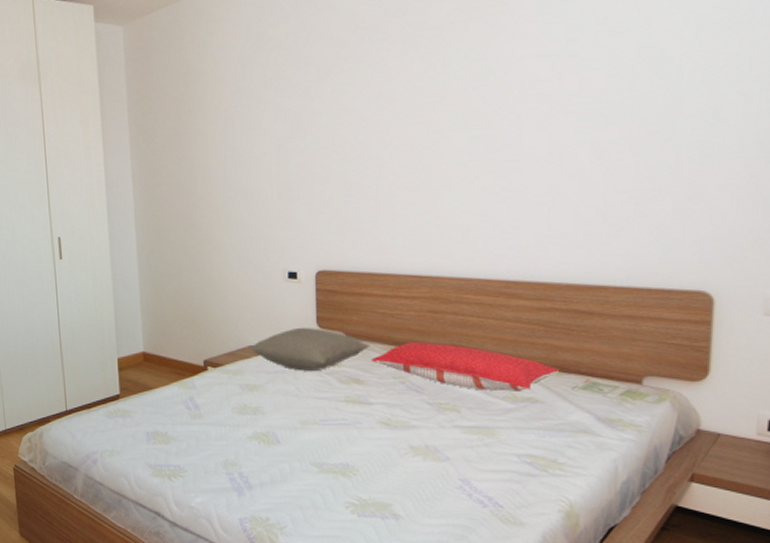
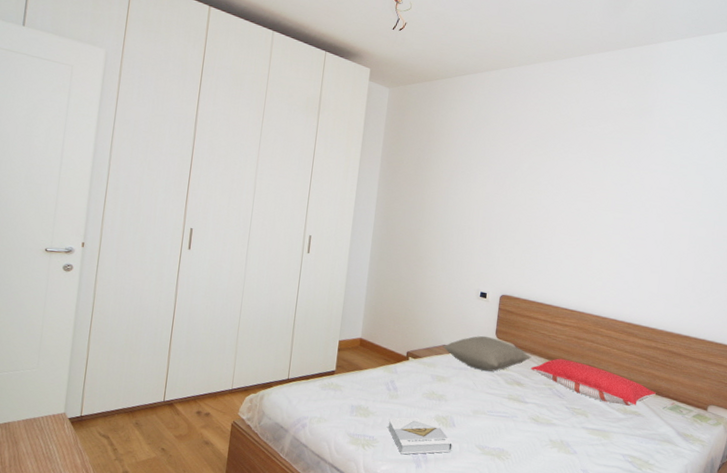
book: none [195,435,281,483] -> present [388,417,453,455]

